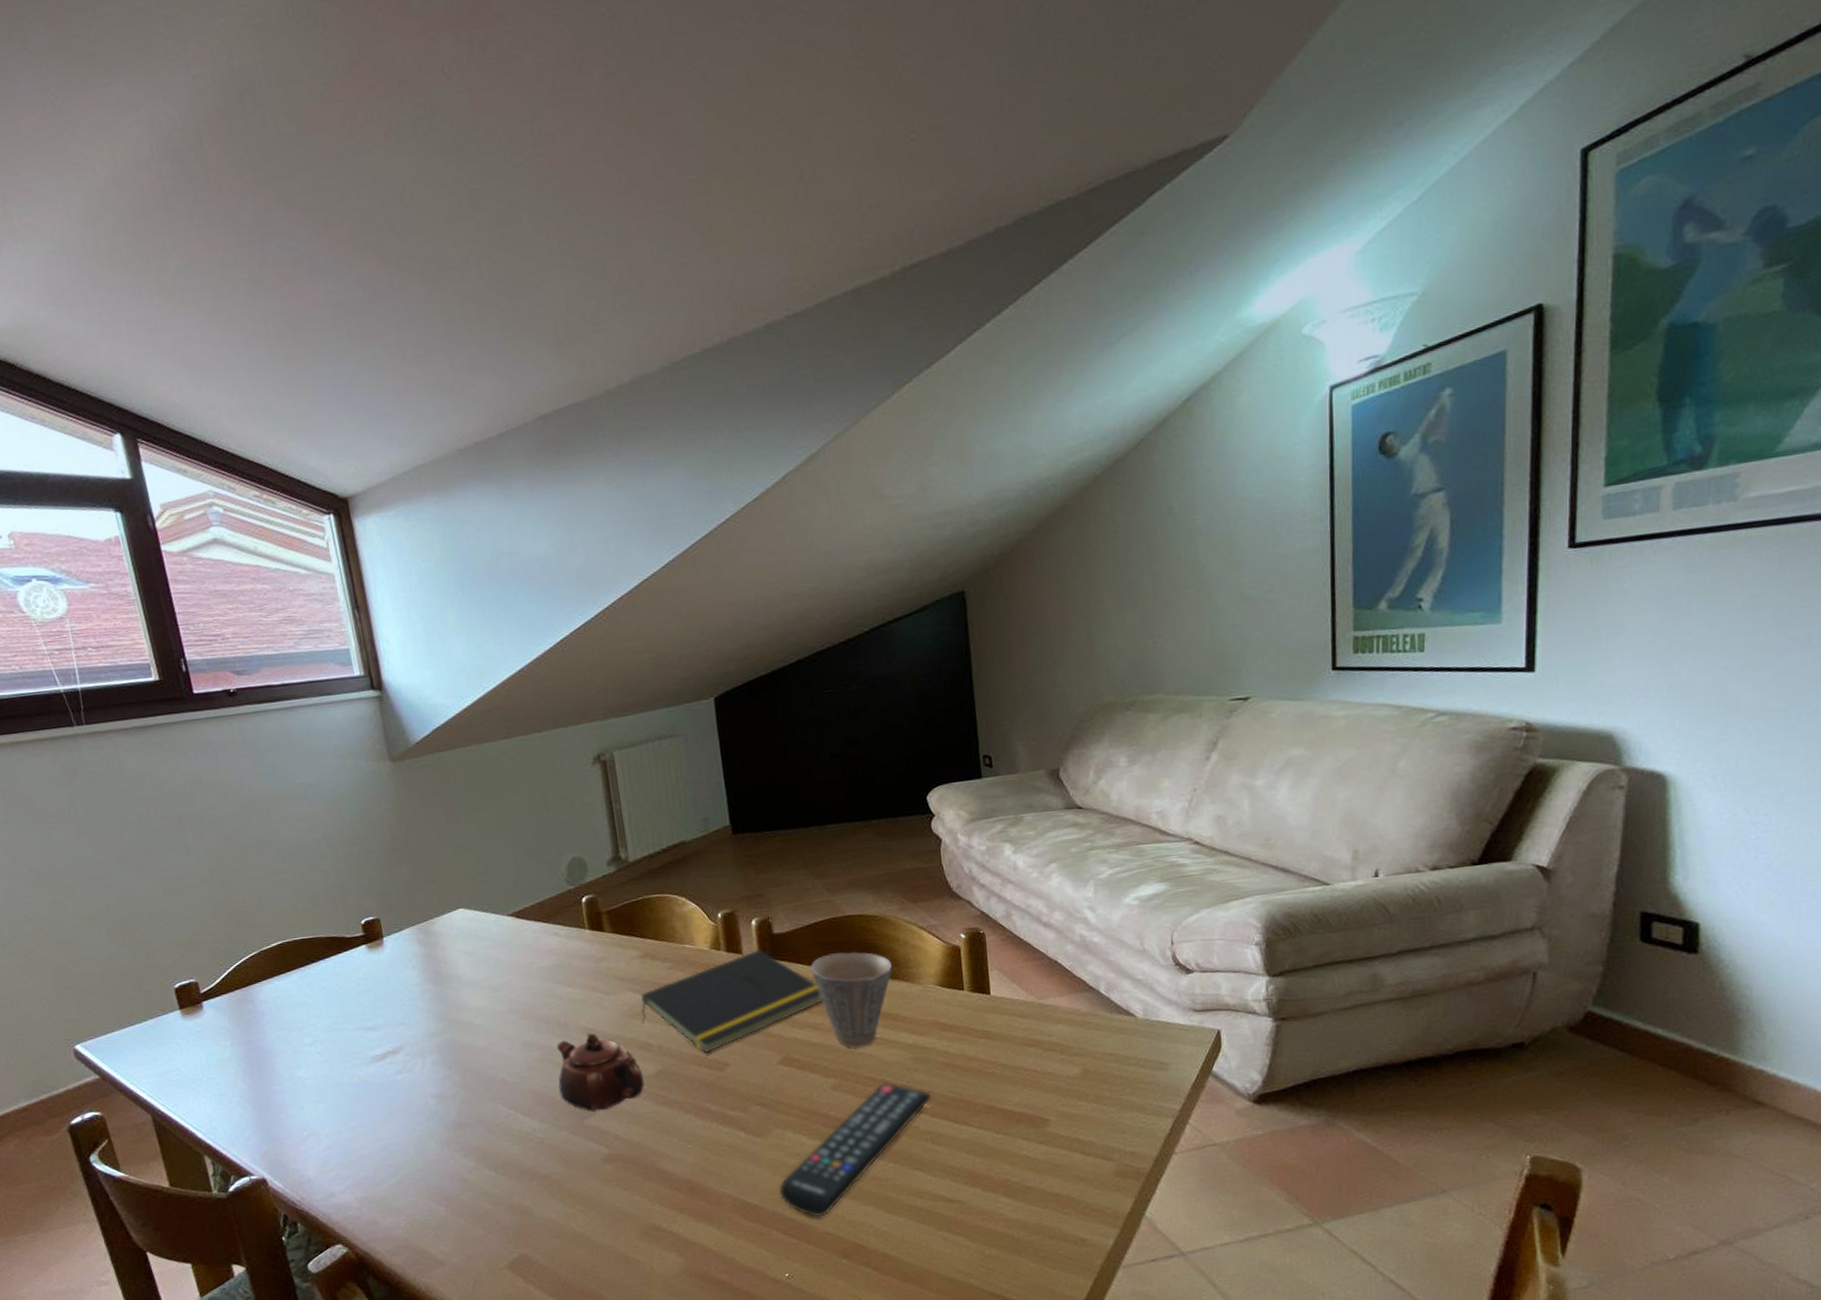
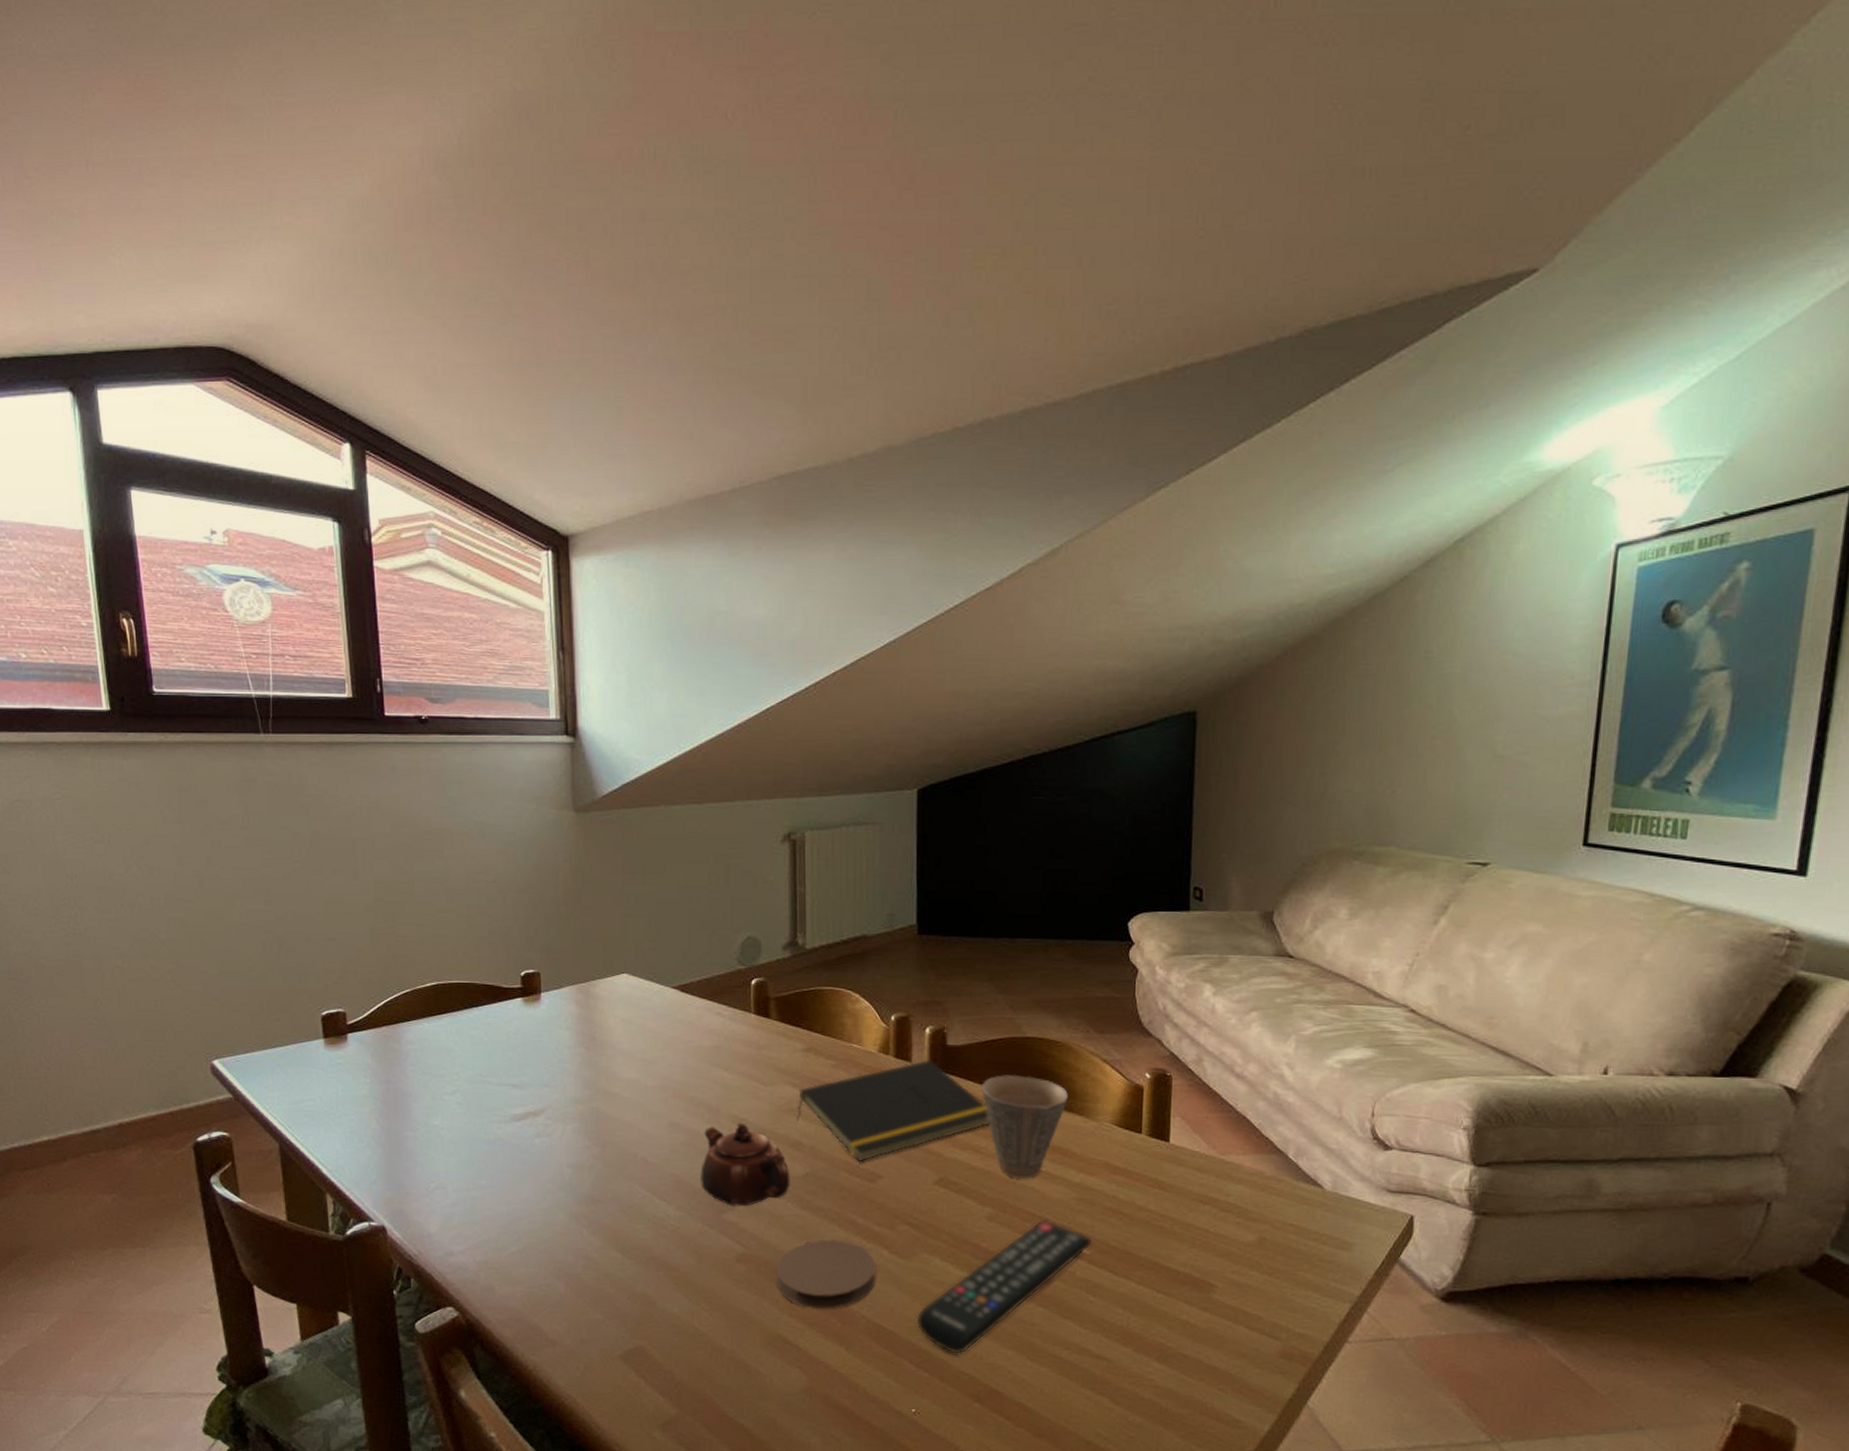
coaster: none [642,1128,737,1196] -> present [776,1239,877,1309]

